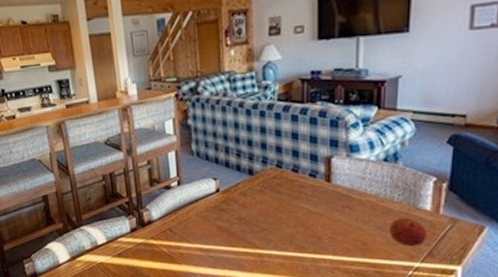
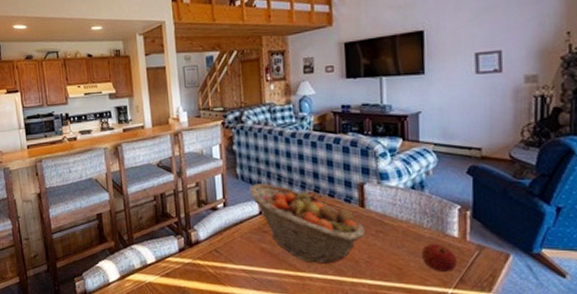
fruit basket: none [206,159,329,240] -> present [249,183,365,264]

